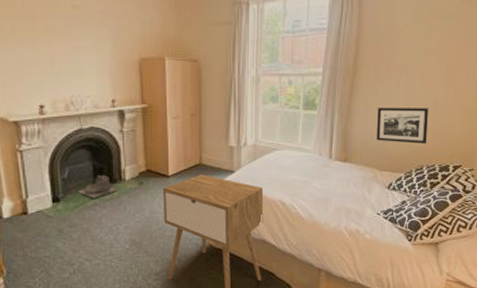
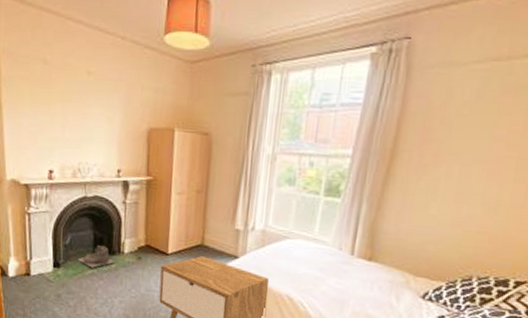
picture frame: present [376,108,428,144] -> none [413,201,487,250]

